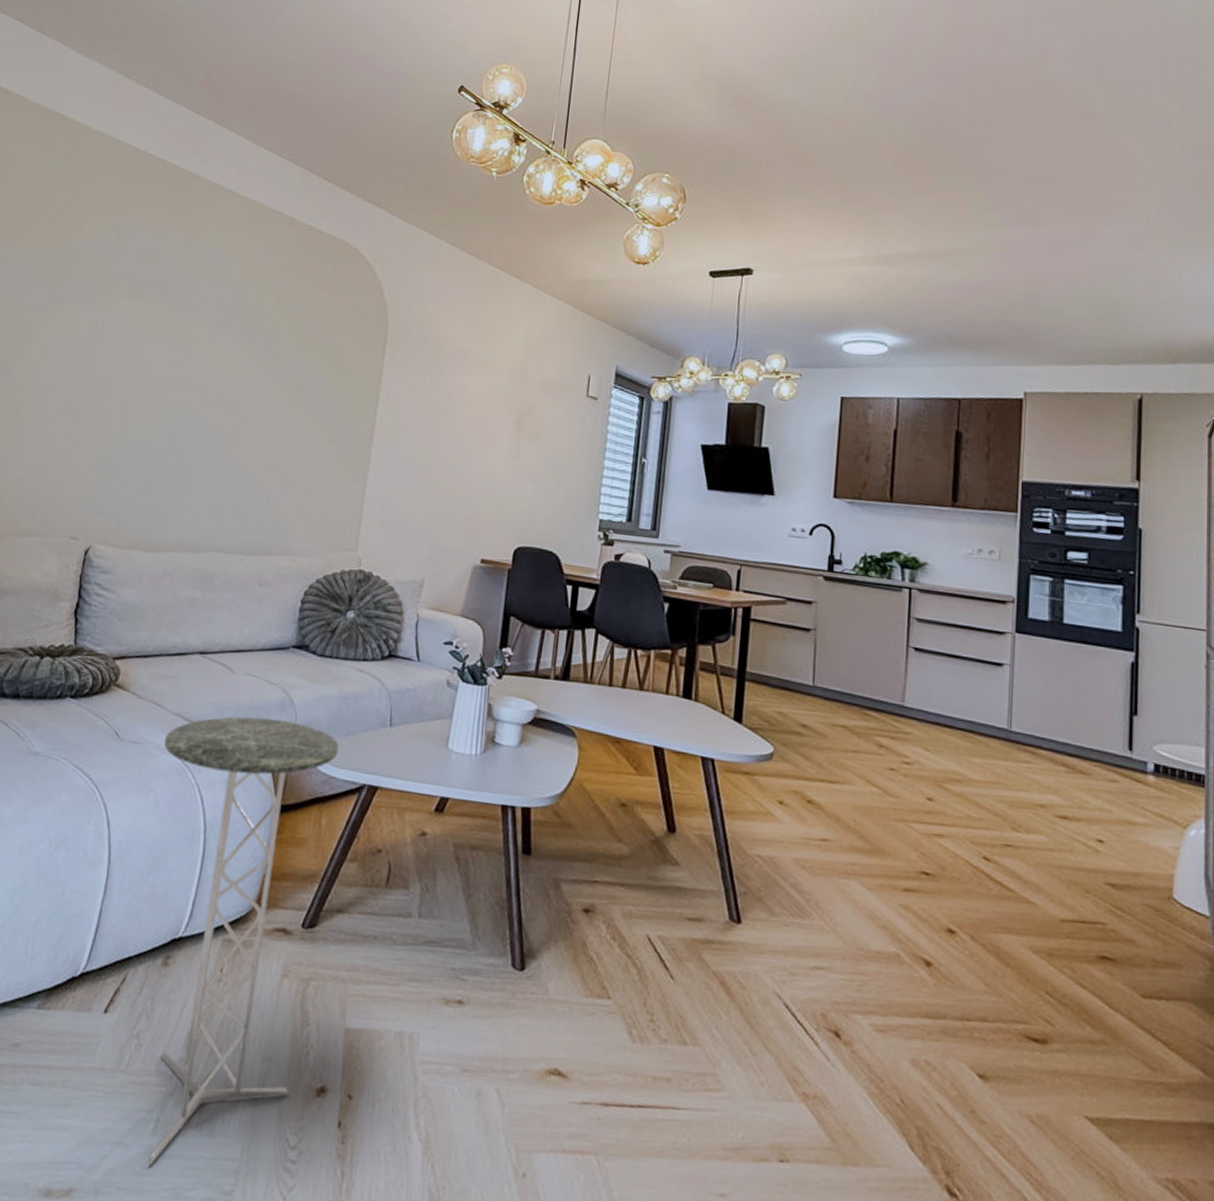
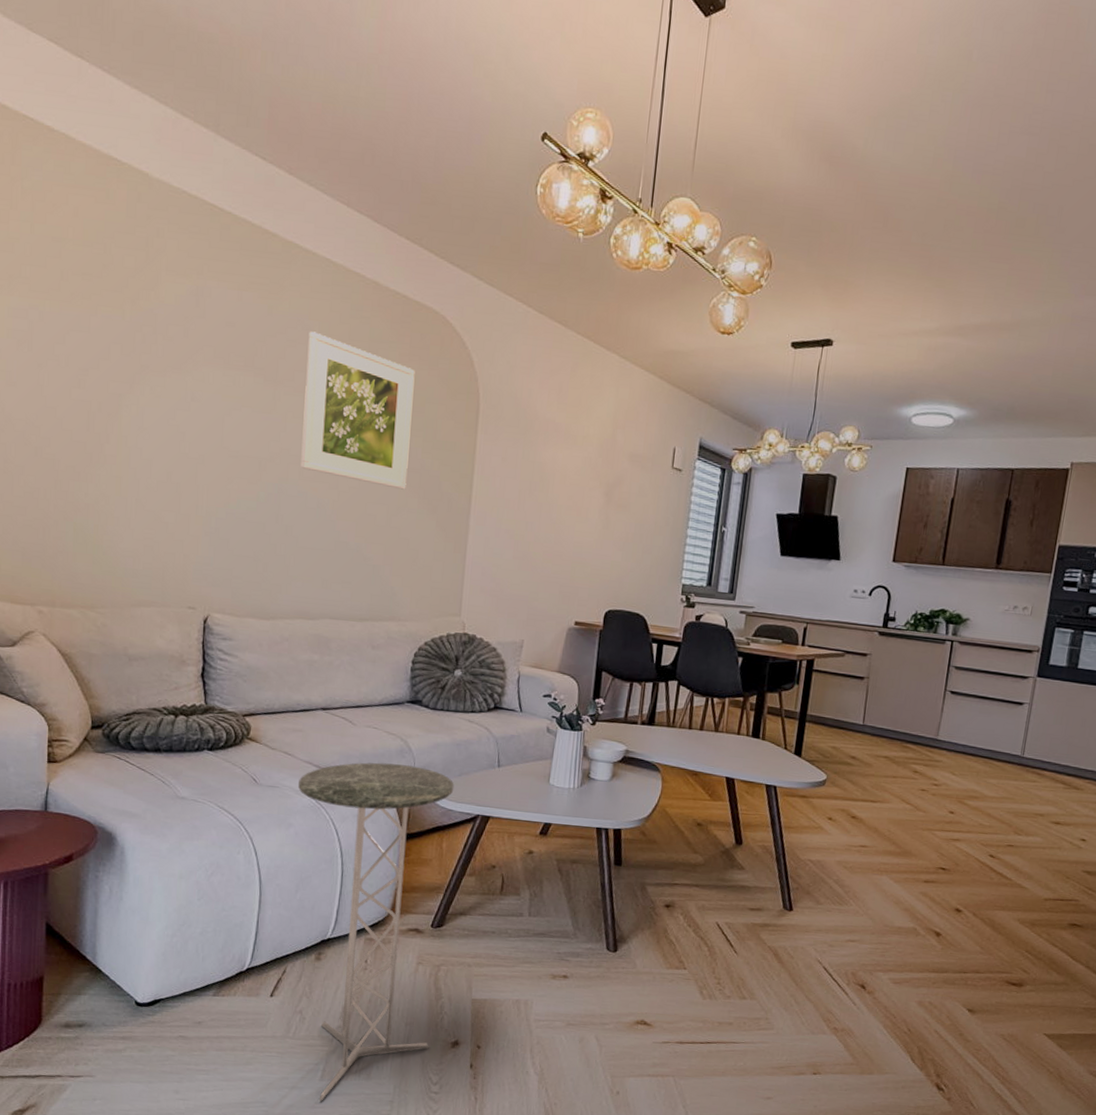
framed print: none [202,263,325,417] -> present [300,331,415,490]

